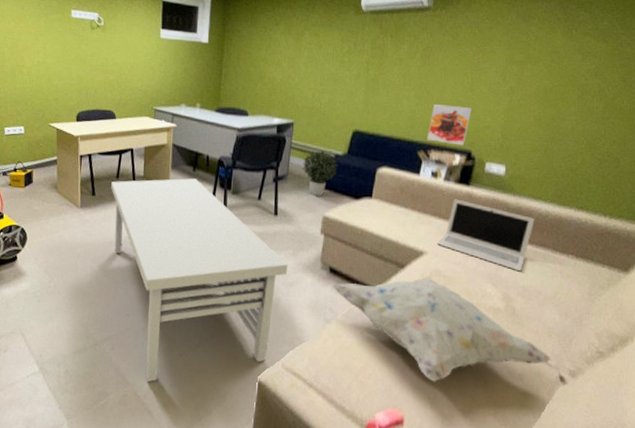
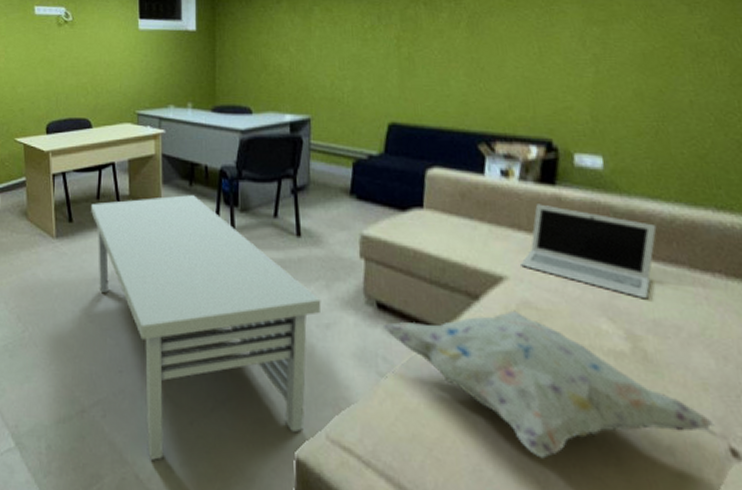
potted plant: present [301,150,338,197] -> none [325,151,373,211]
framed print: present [427,104,473,146] -> none [487,83,546,134]

